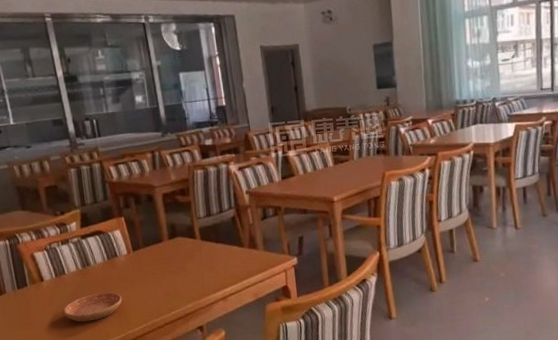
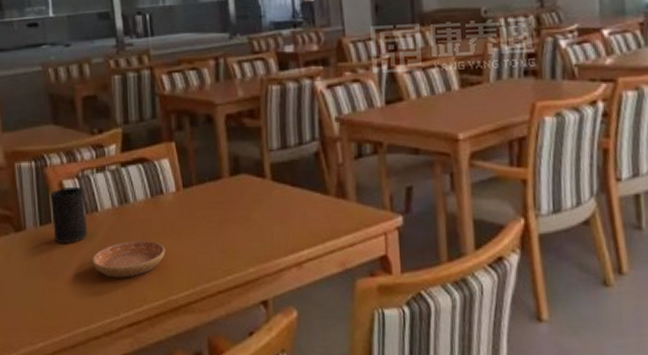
cup: none [24,256,59,301] -> present [51,186,88,243]

